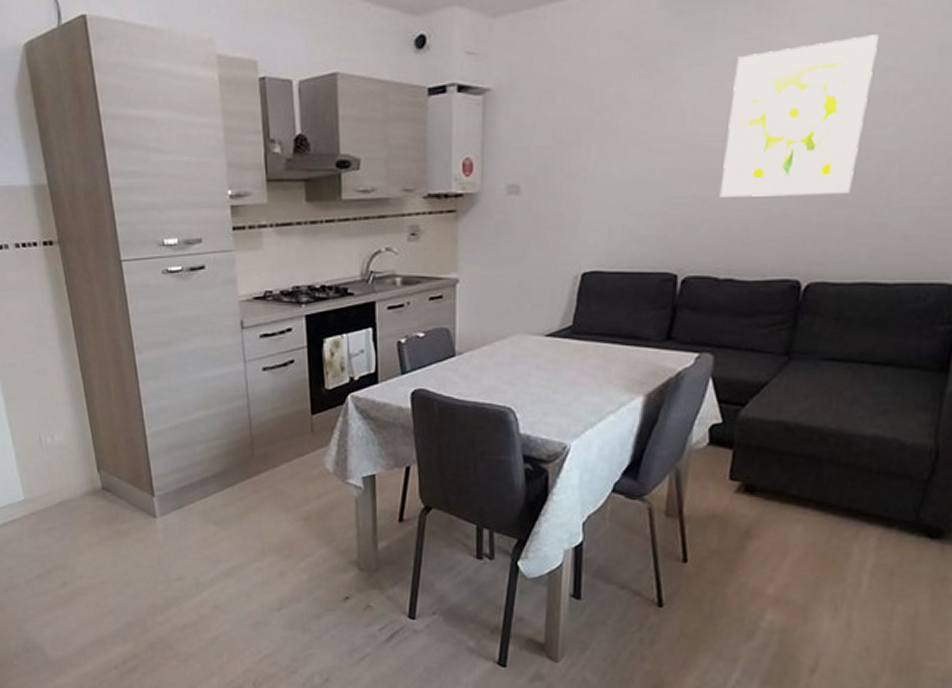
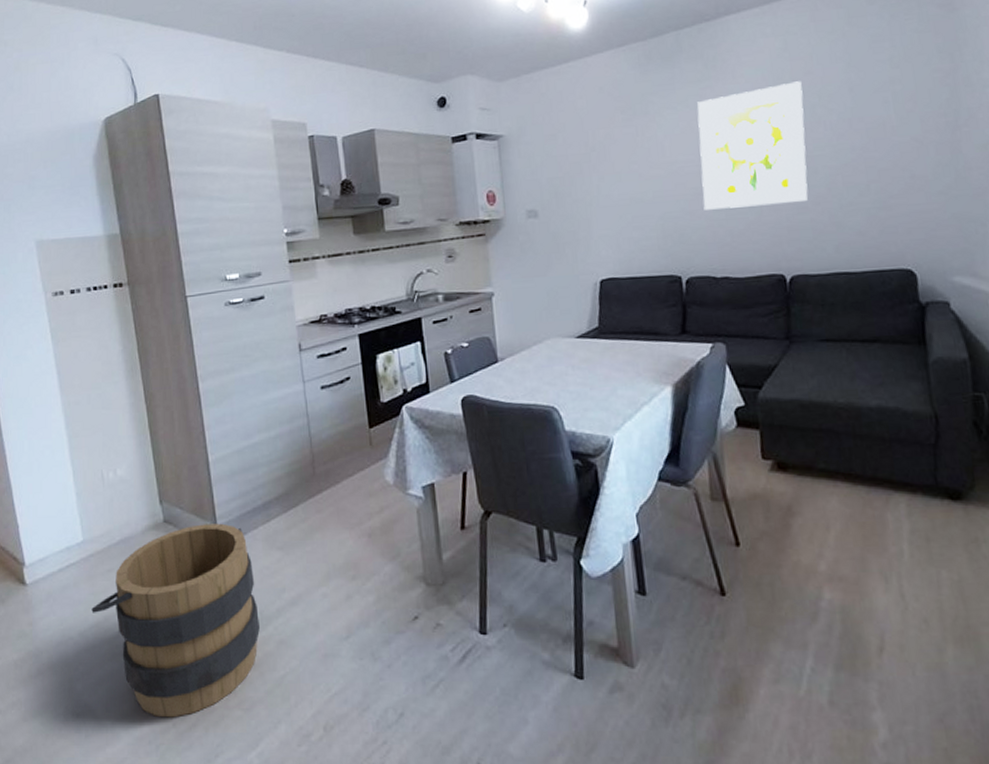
bucket: none [35,494,195,661] -> present [91,523,260,718]

